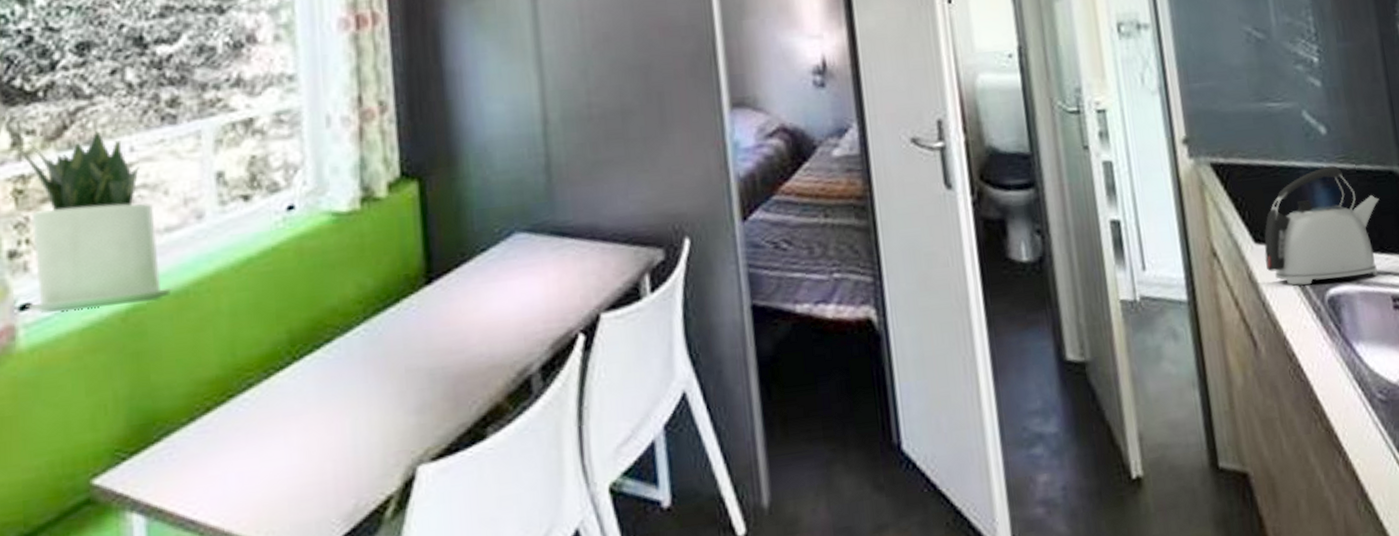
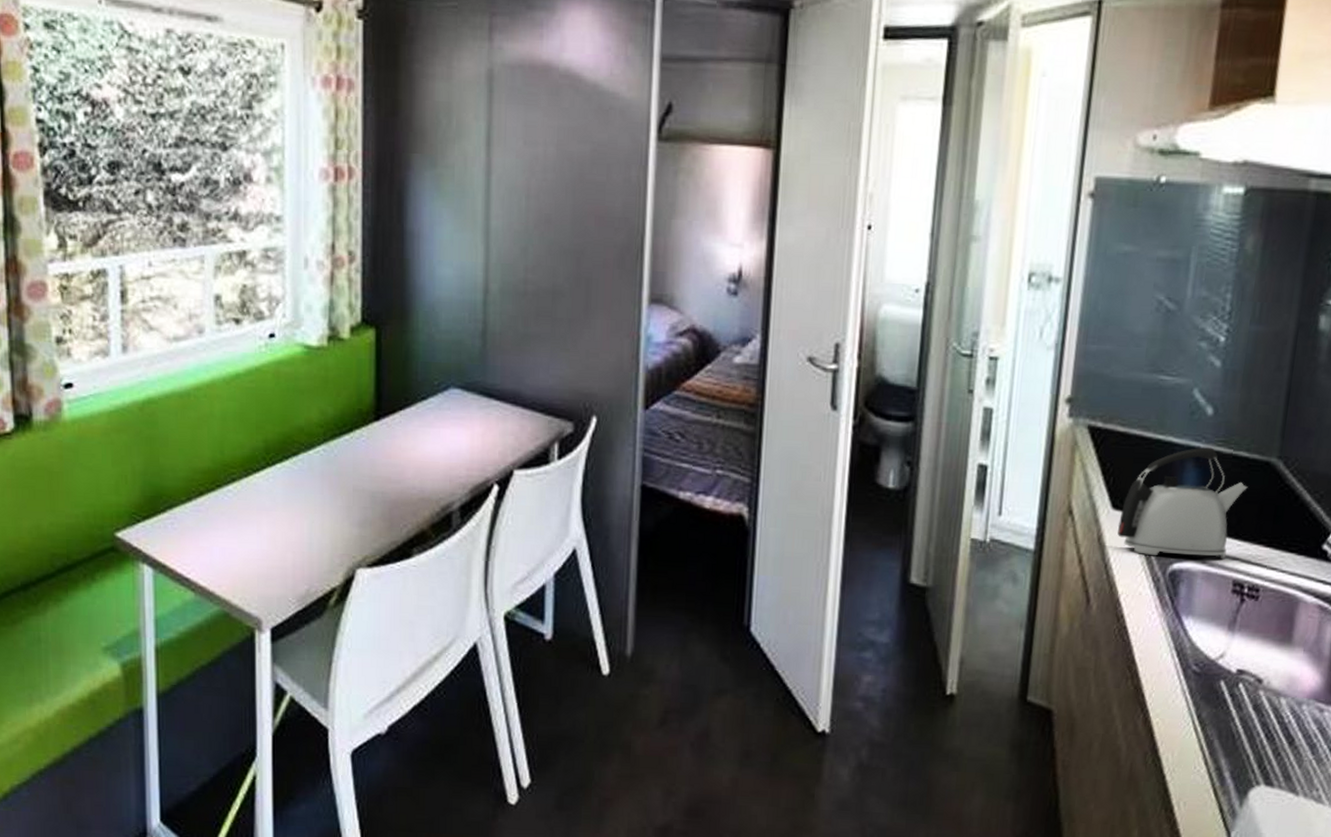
planter: present [17,131,173,313] -> none [63,244,179,398]

